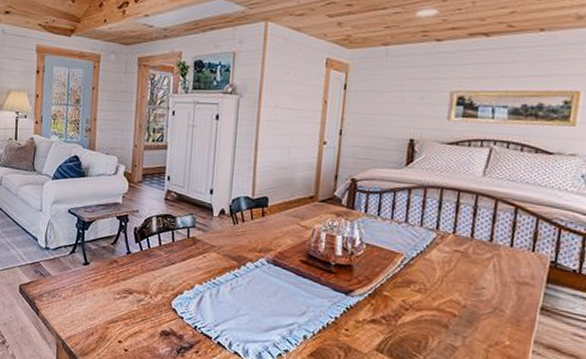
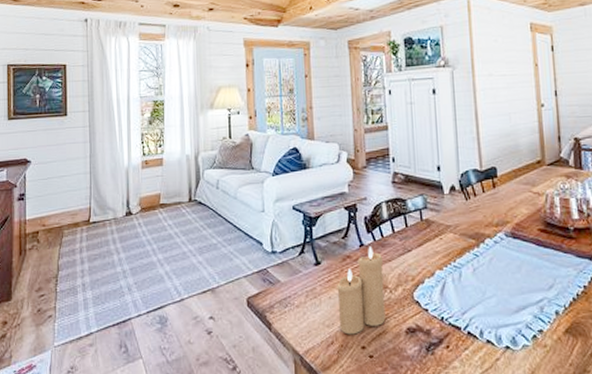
candle: none [100,255,147,330] -> present [337,247,386,335]

